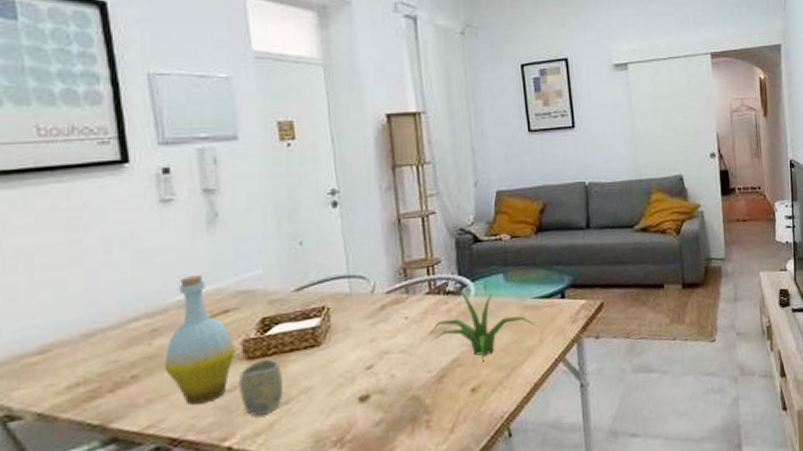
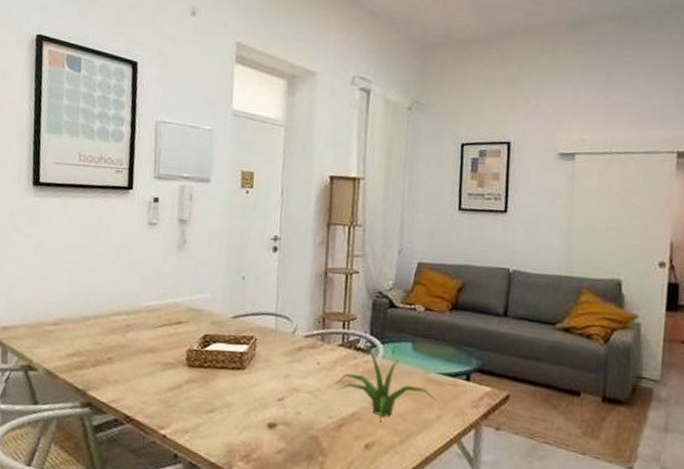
bottle: present [164,275,237,405] -> none [130,288,182,394]
cup: present [239,358,284,417] -> none [178,369,212,417]

